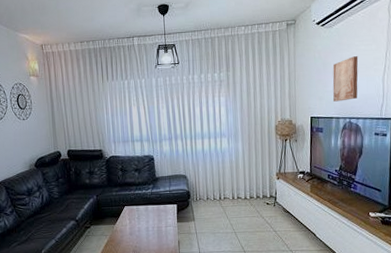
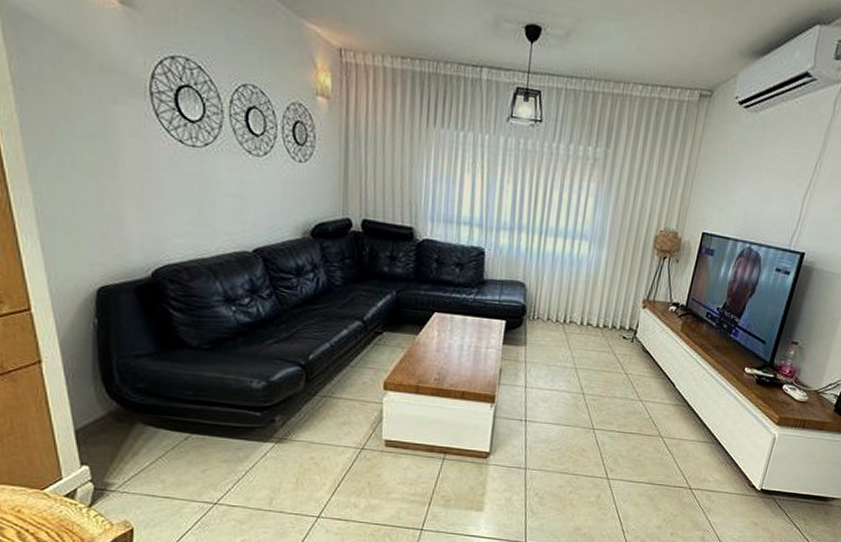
wall art: present [333,56,358,102] -> none [736,159,781,219]

